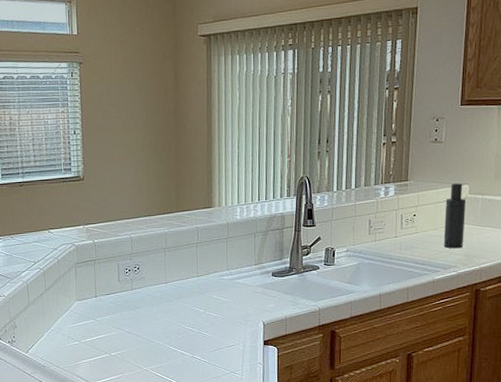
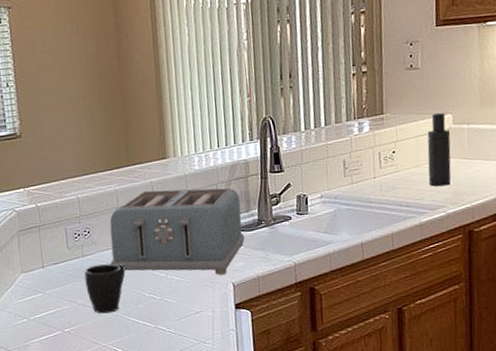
mug: none [132,297,168,341] -> present [84,263,125,314]
toaster: none [156,235,277,314] -> present [109,188,245,275]

